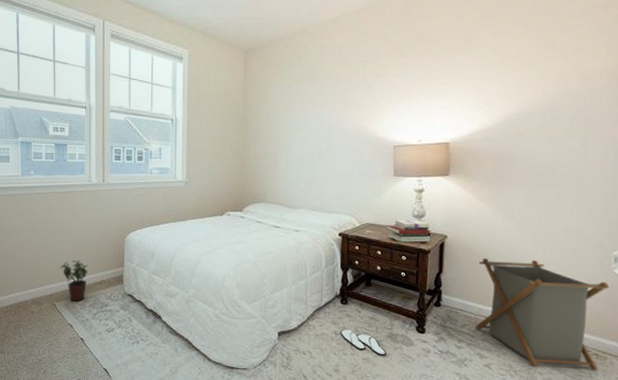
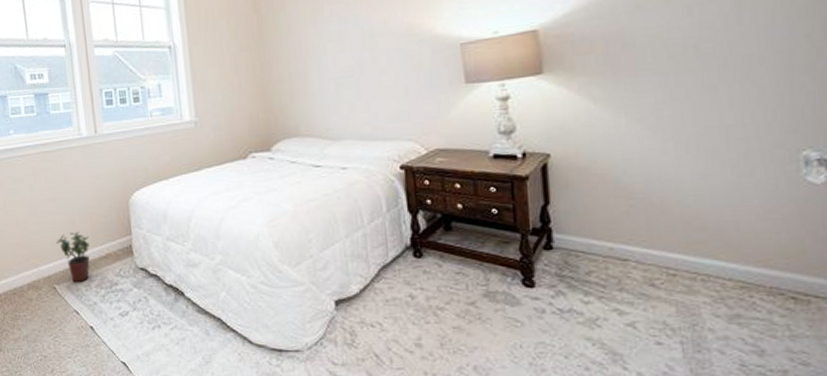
slippers: present [340,329,386,356] -> none [417,290,484,322]
books: present [386,219,431,243] -> none [464,137,528,169]
laundry basket: present [476,258,610,370] -> none [600,175,802,322]

